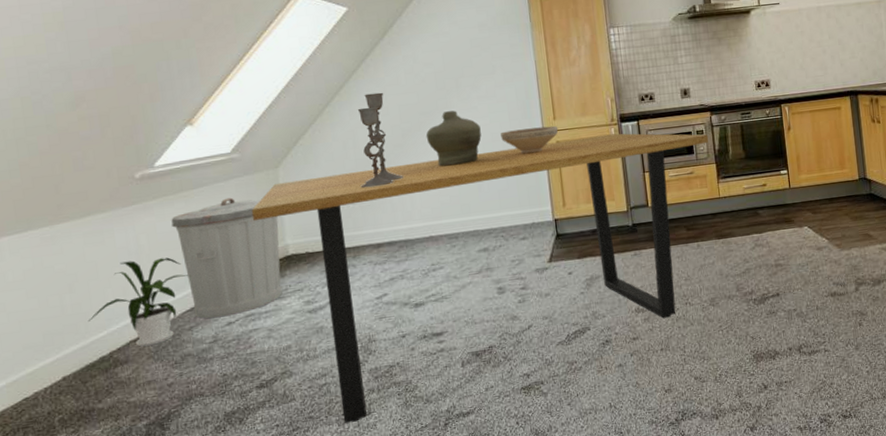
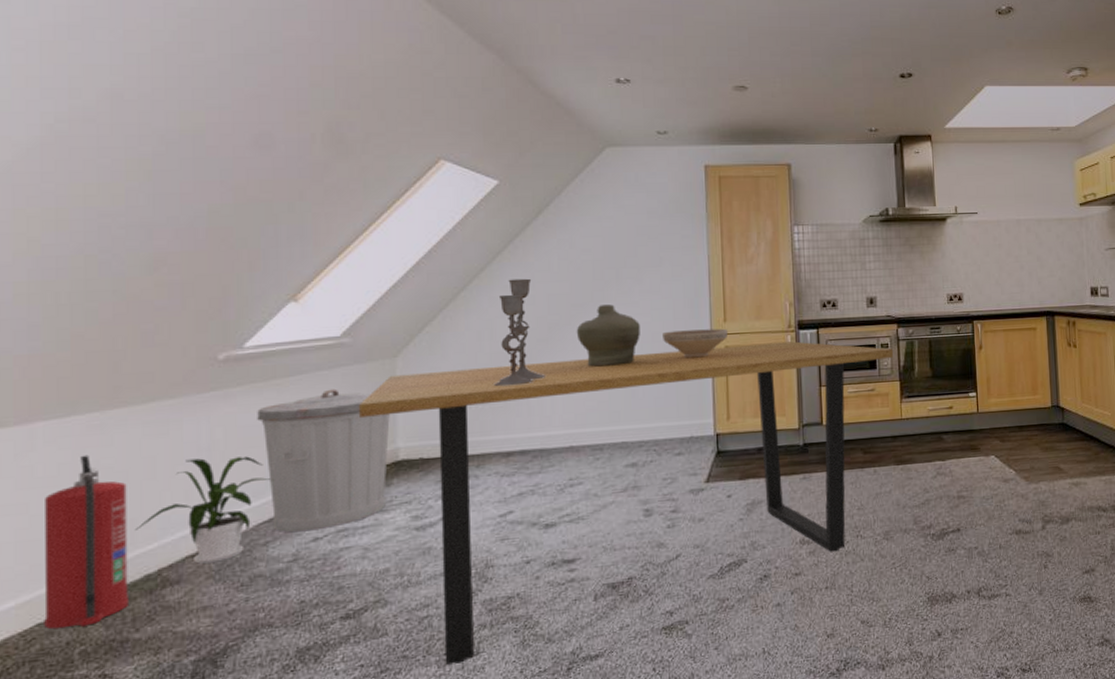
fire extinguisher: none [17,262,91,403] -> present [44,455,128,630]

